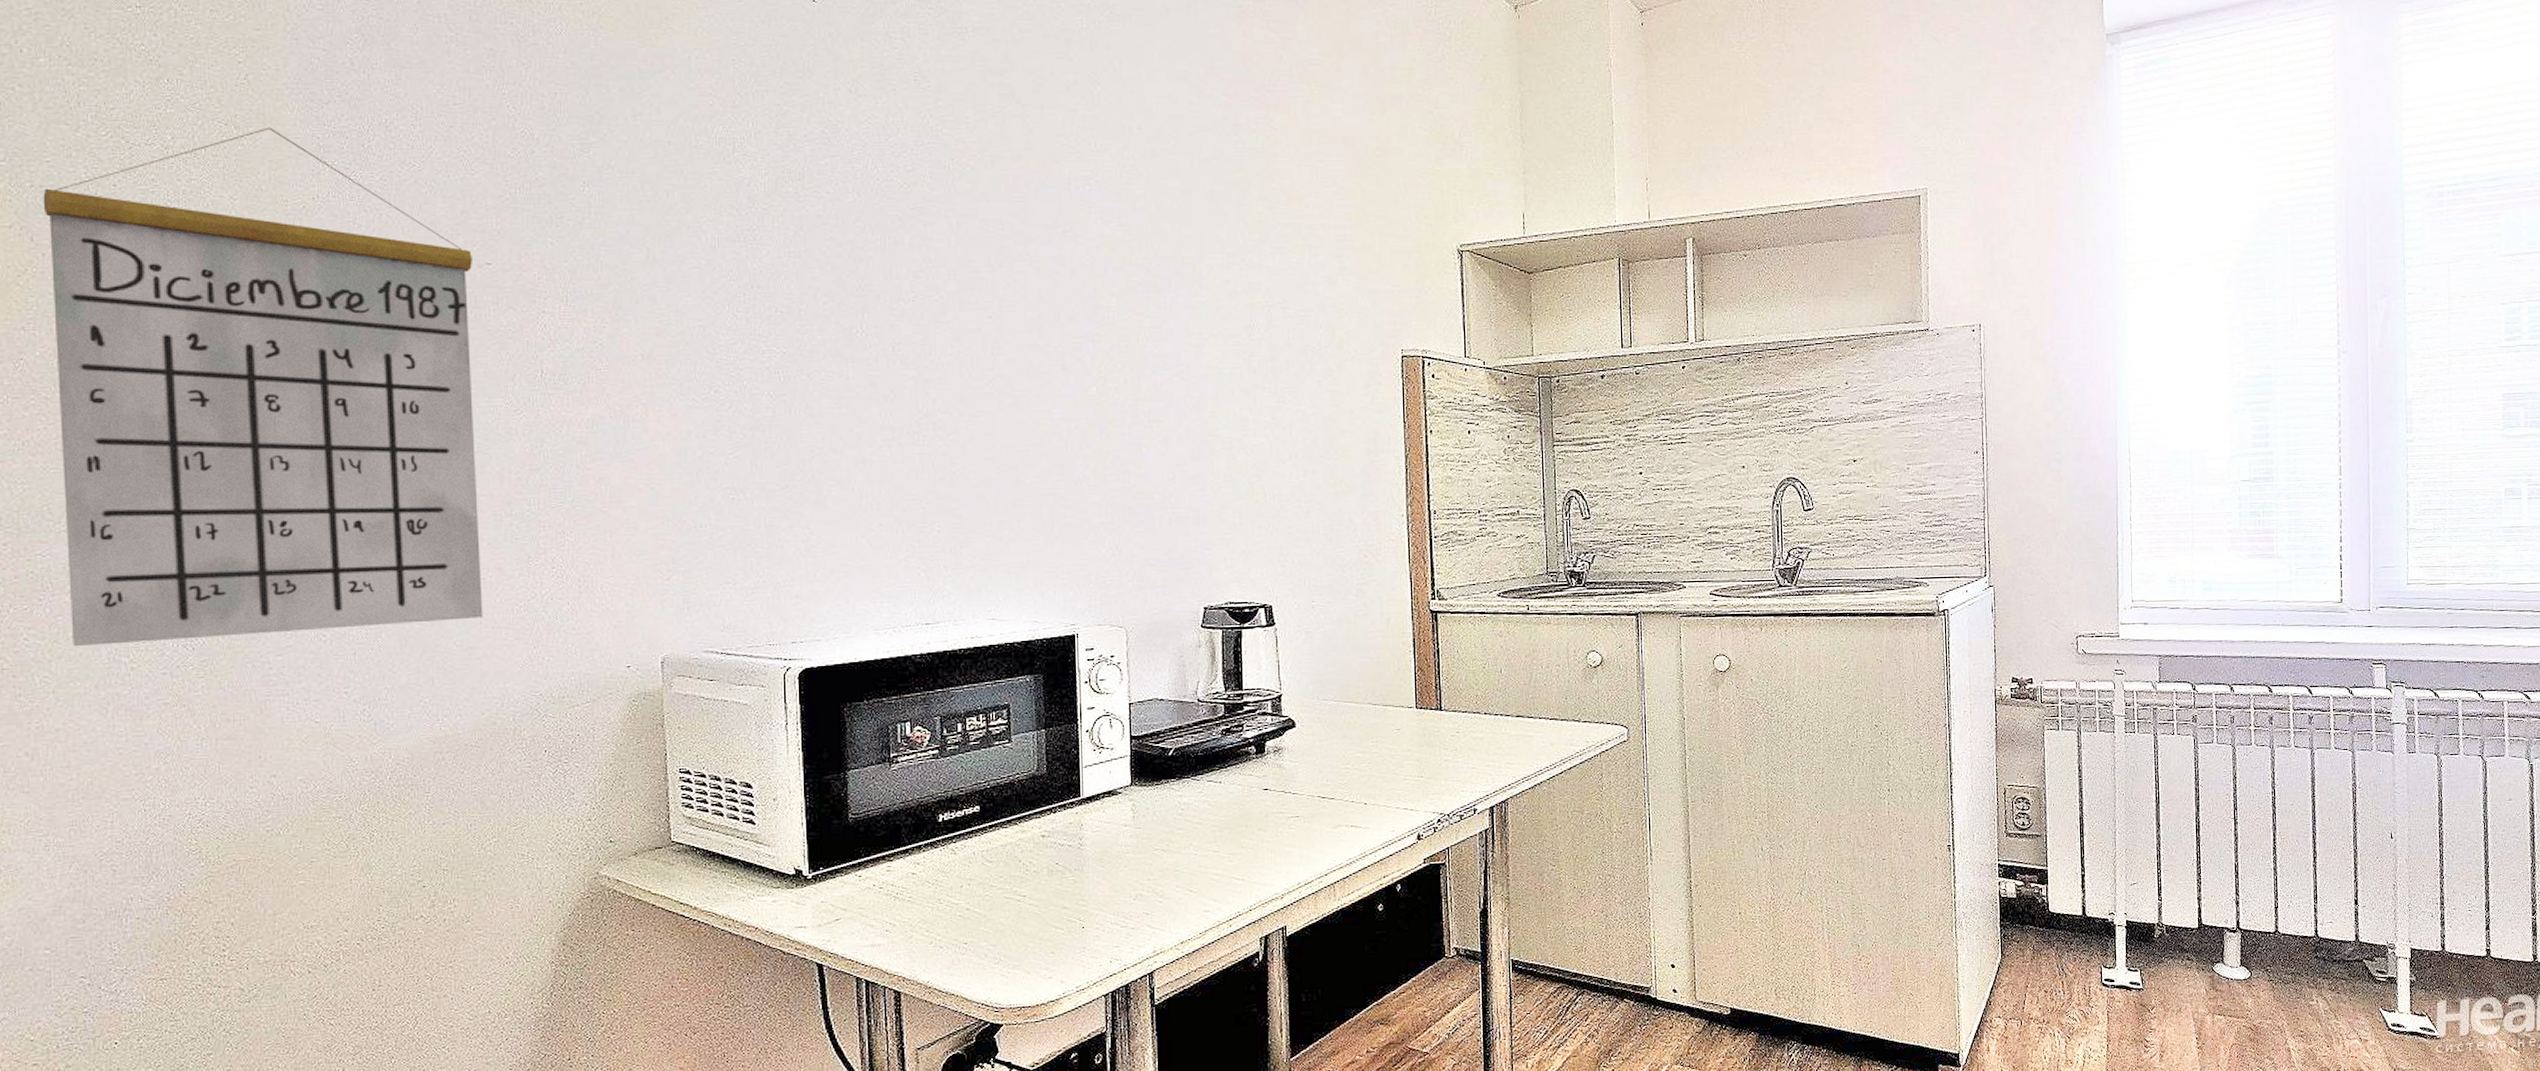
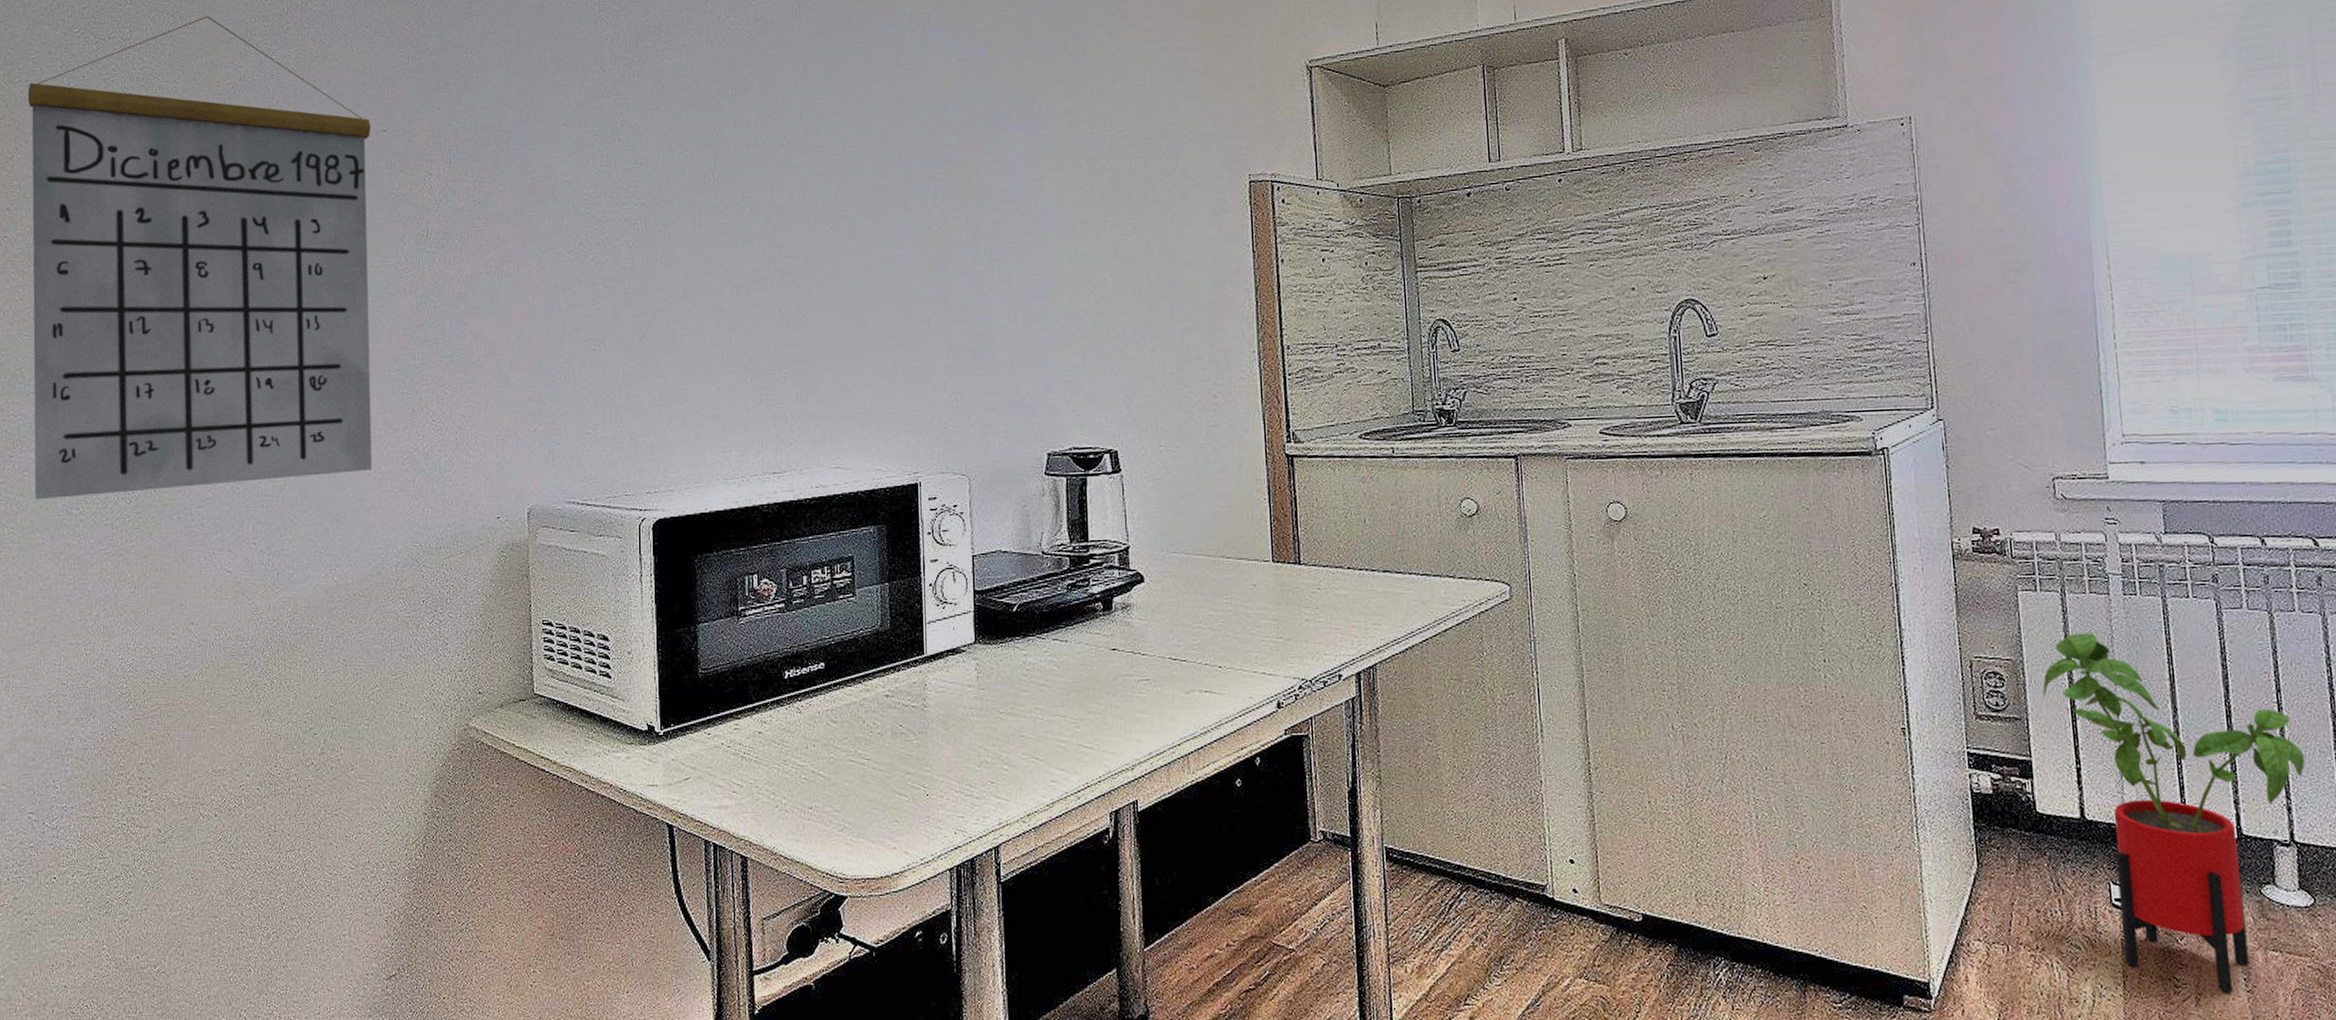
house plant: none [2059,764,2251,1050] -> present [2043,633,2305,993]

